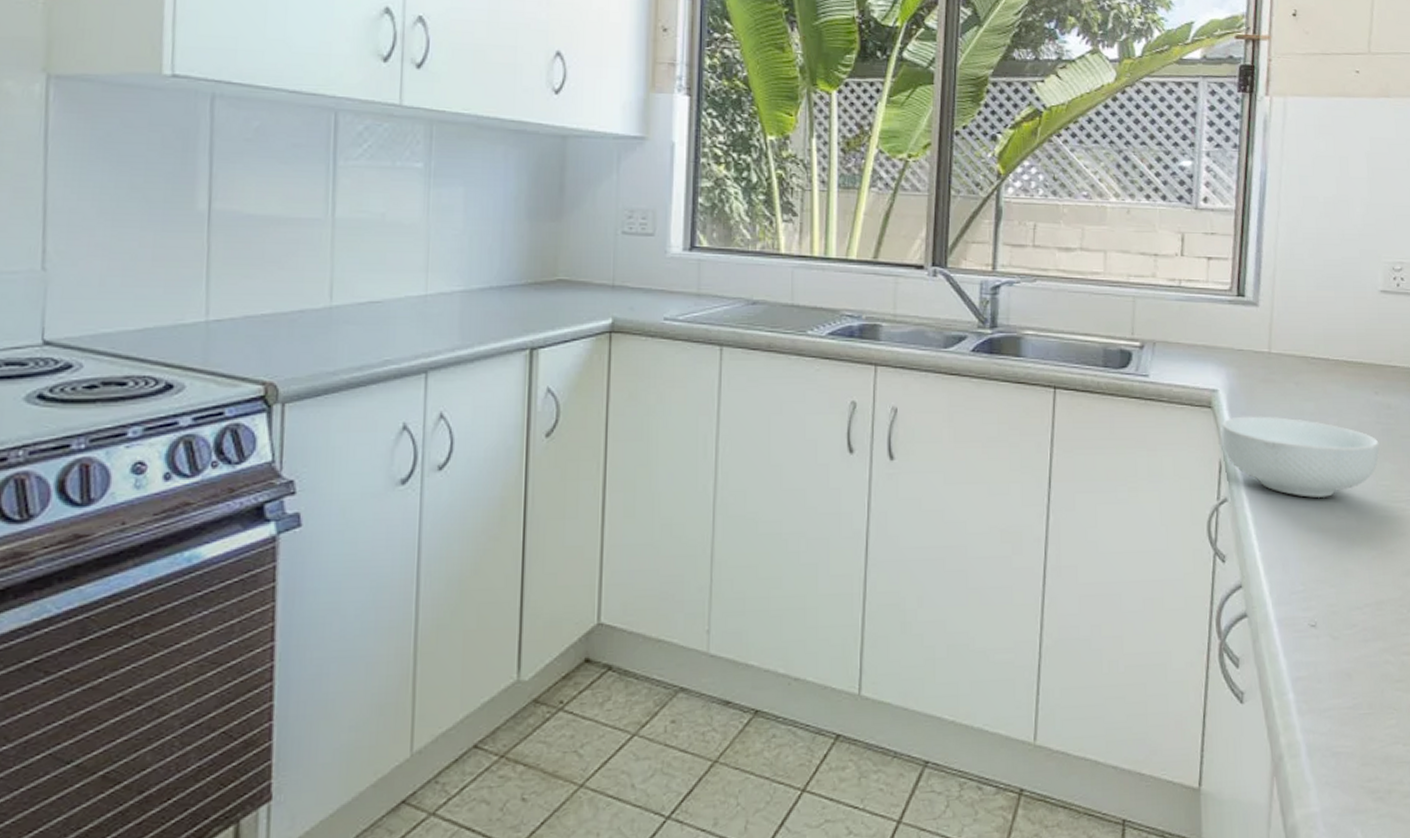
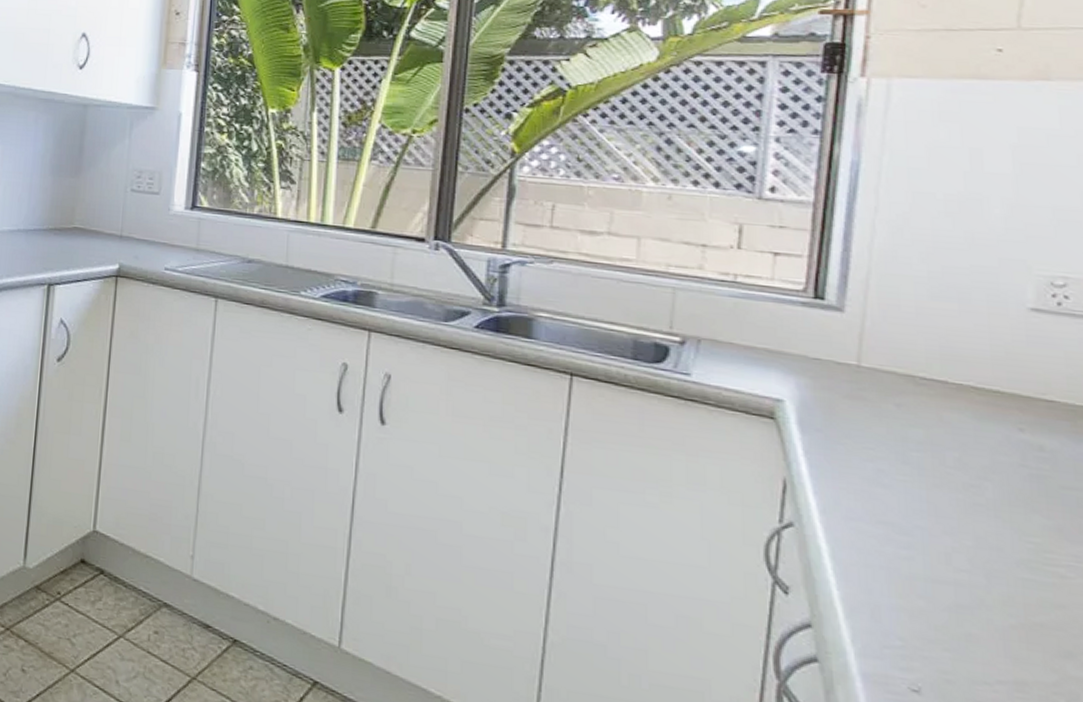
cereal bowl: present [1221,416,1380,498] -> none [787,433,1025,543]

